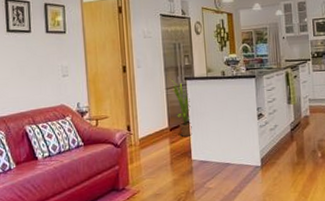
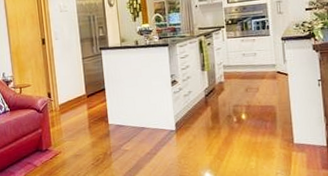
house plant: present [168,77,193,137] -> none [84,47,109,103]

